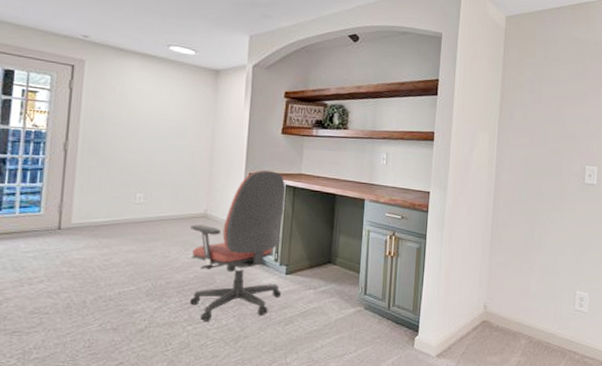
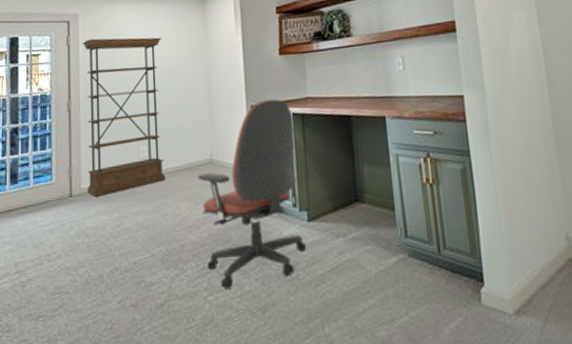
bookshelf: none [78,86,171,233] -> present [82,37,166,197]

